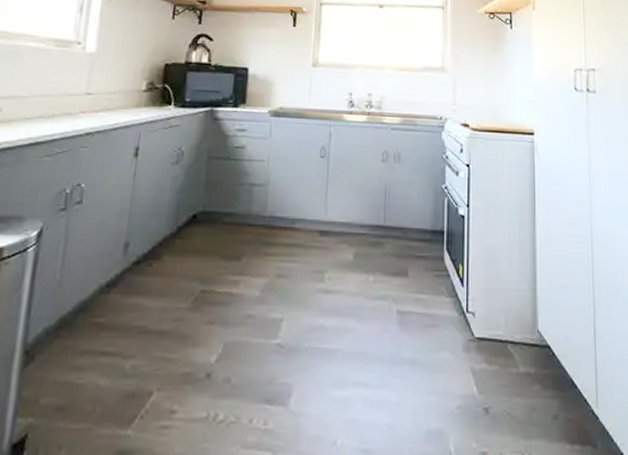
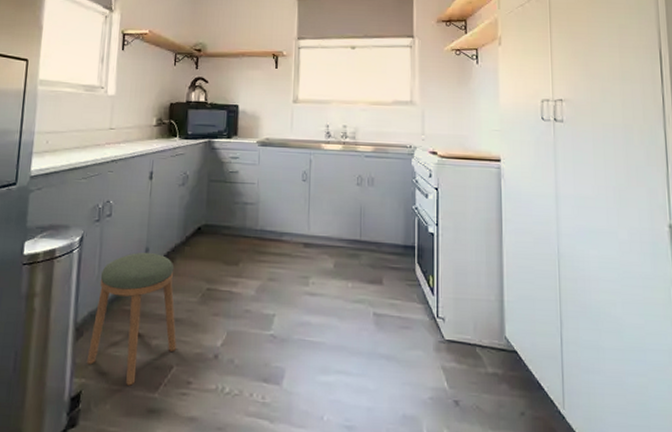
stool: none [36,247,160,422] -> present [86,252,176,386]

